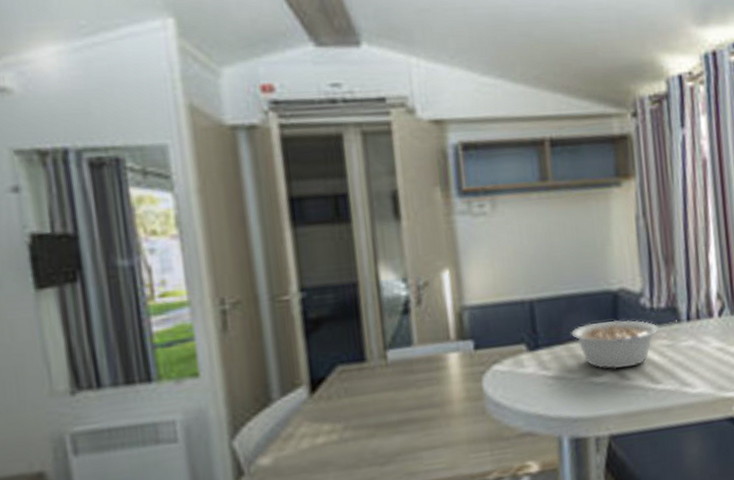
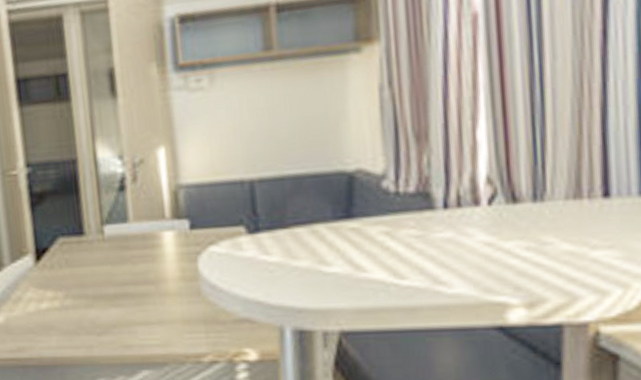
legume: present [571,319,677,370] -> none [296,204,430,259]

